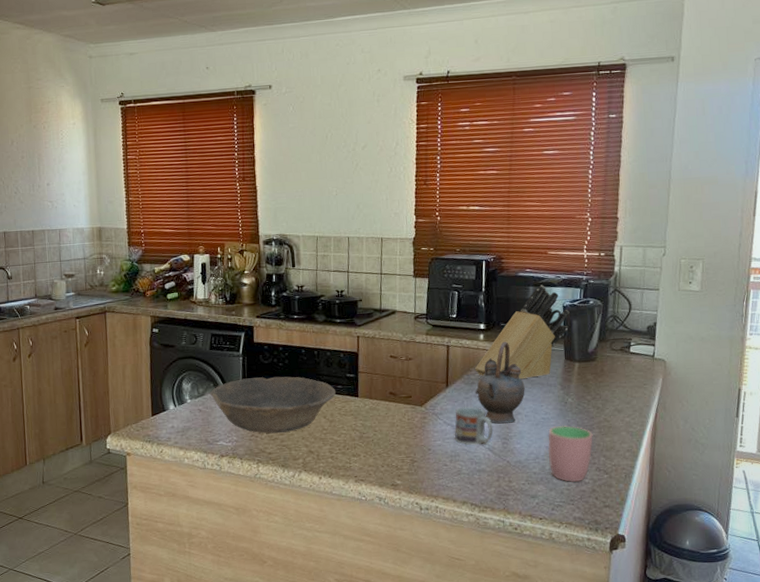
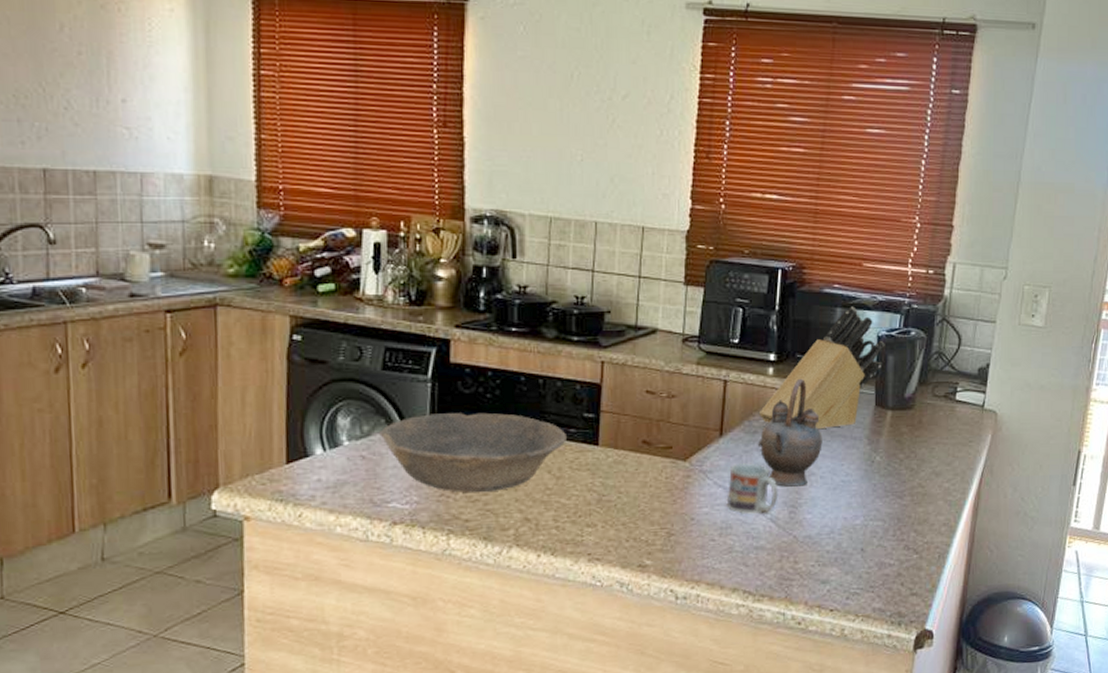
cup: present [547,425,593,483] -> none [846,490,903,565]

